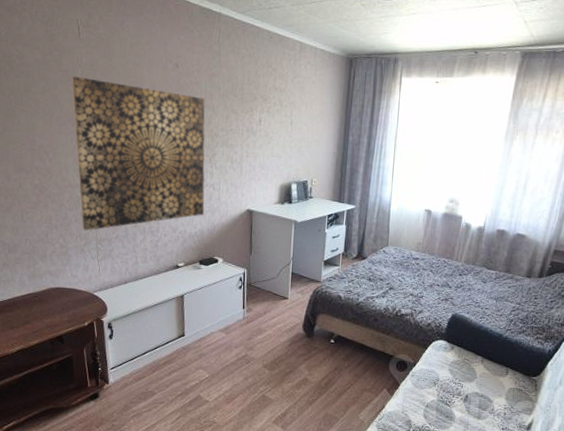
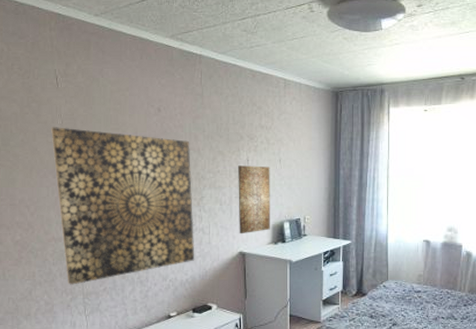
wall art: none [248,125,282,193] -> present [238,165,270,235]

